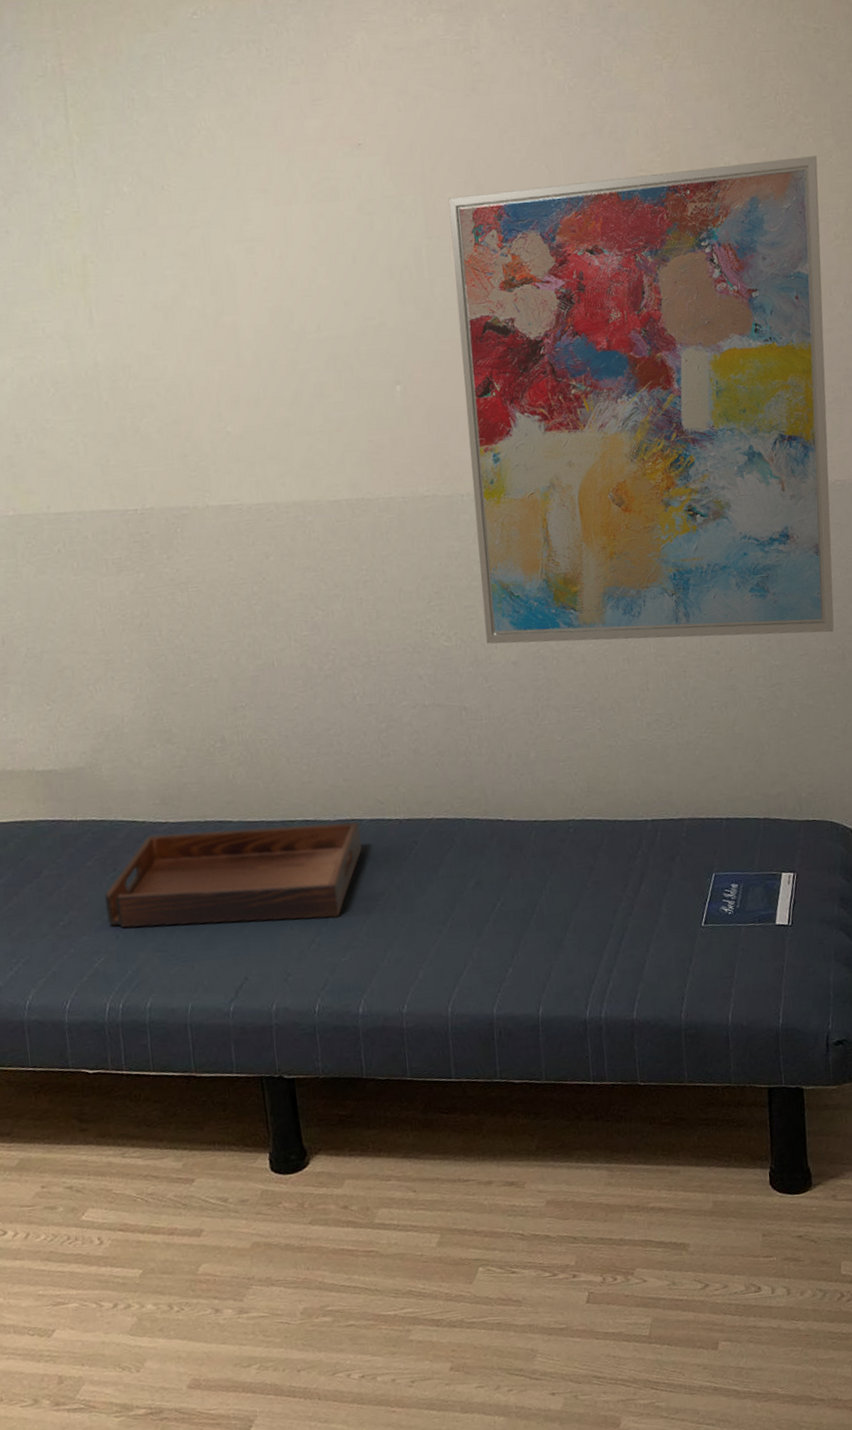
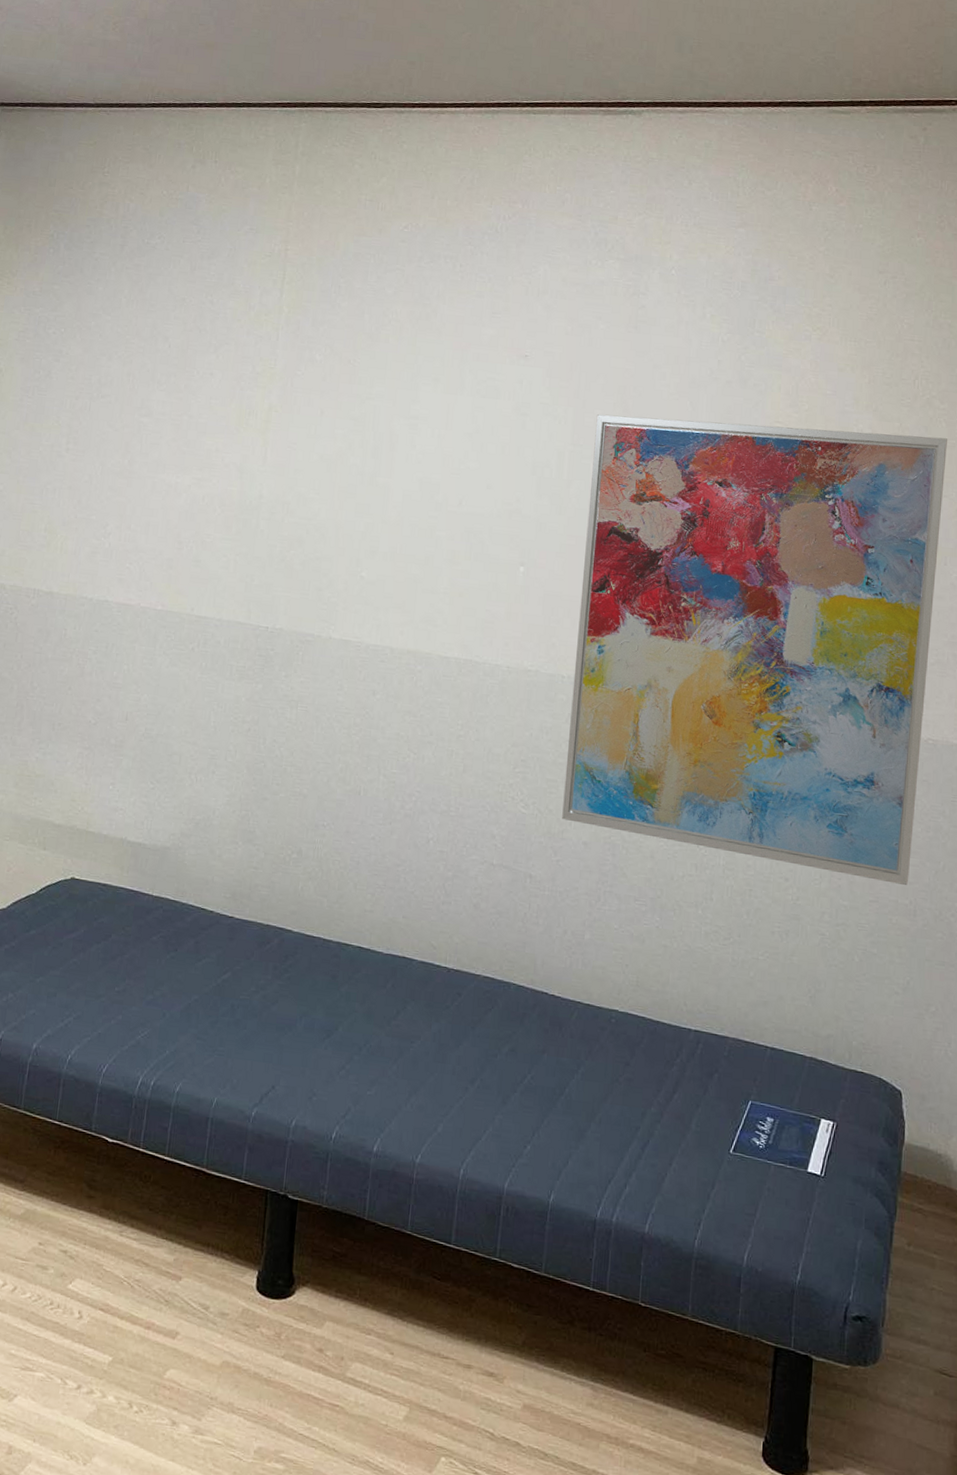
serving tray: present [104,821,362,928] -> none [158,926,410,1049]

